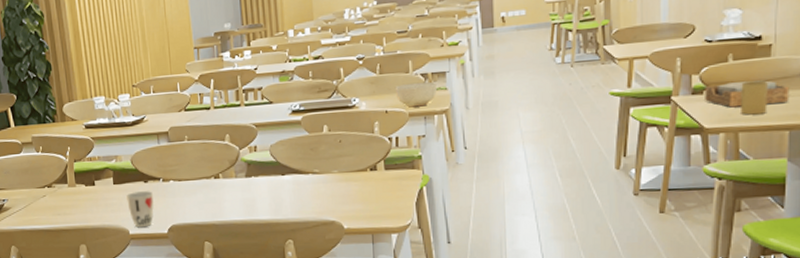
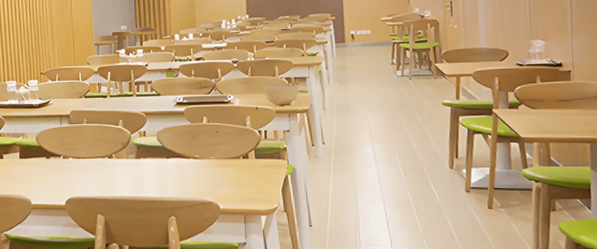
cup: present [127,191,154,228] -> none [31,166,54,199]
napkin holder: present [705,80,790,108] -> none [519,100,588,121]
cup: present [741,80,768,115] -> none [548,100,571,128]

